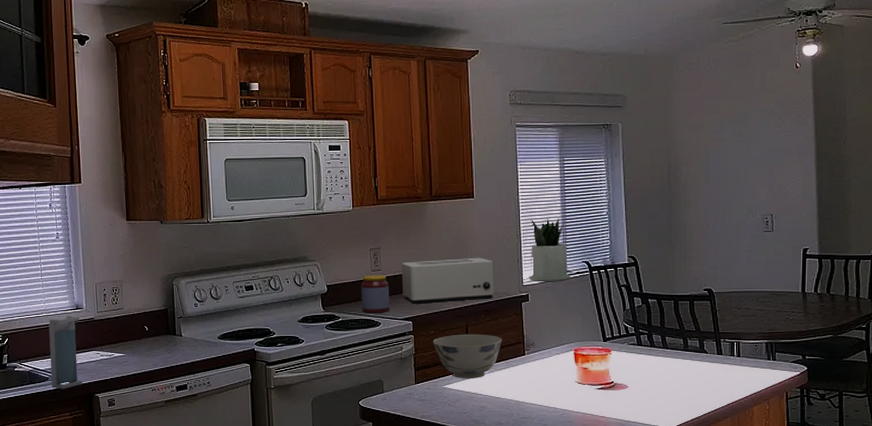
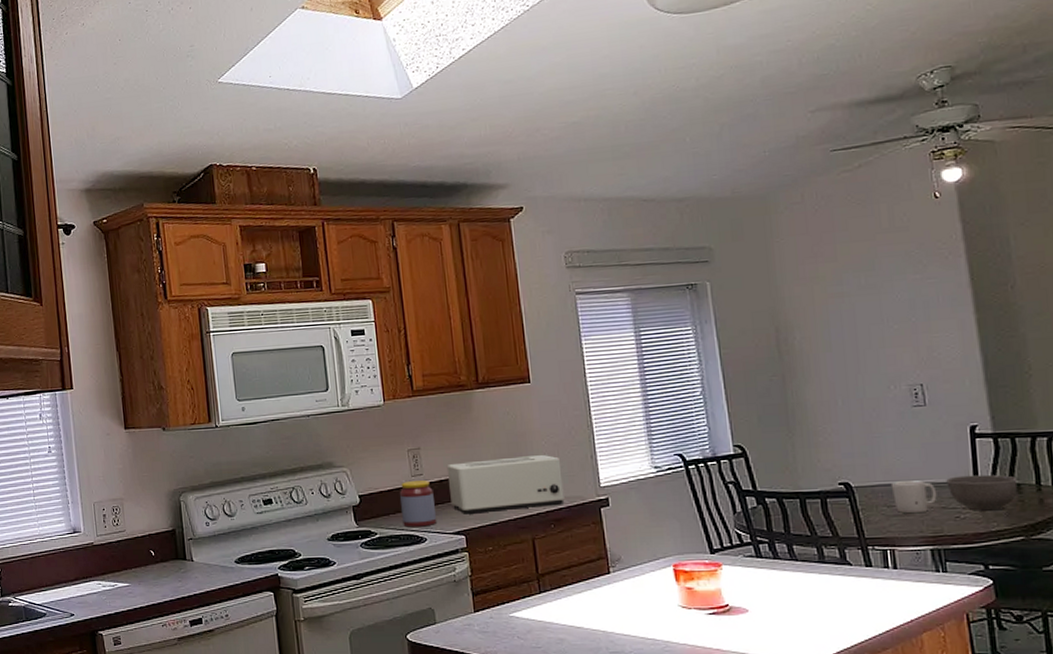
soap dispenser: present [48,316,83,390] -> none [43,541,84,627]
bowl: present [432,334,503,378] -> none [492,548,580,604]
planter: present [529,218,571,282] -> none [604,402,662,483]
mug: none [742,289,774,315] -> present [890,480,937,514]
bowl: none [782,286,833,315] -> present [946,474,1018,511]

